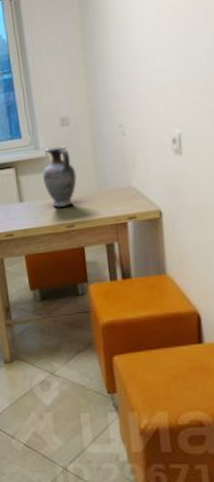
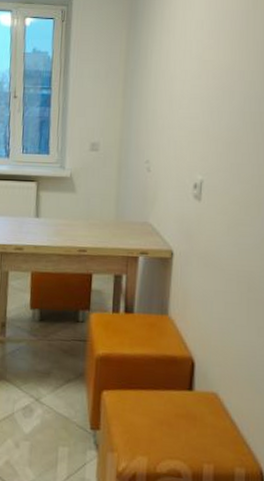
vase: present [43,145,77,207] -> none [63,169,97,230]

